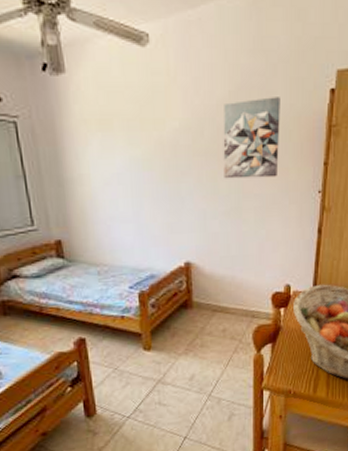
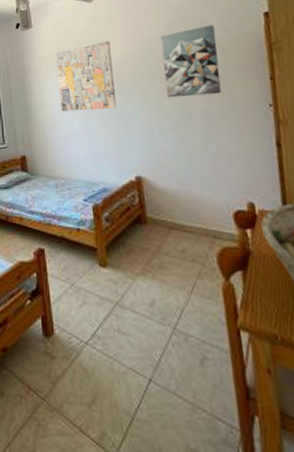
wall art: none [98,102,169,189] -> present [56,40,116,112]

